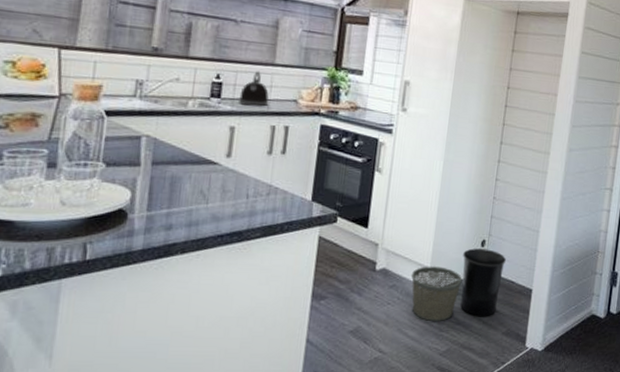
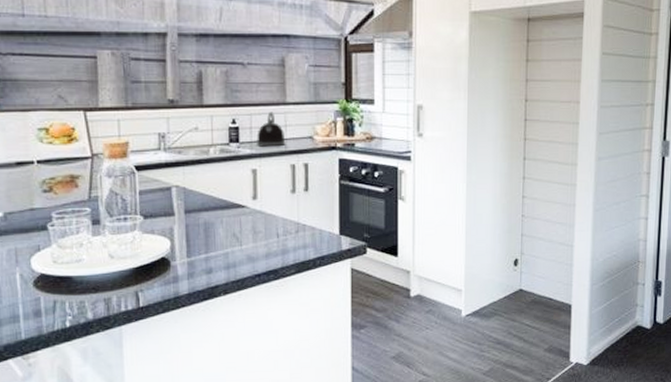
basket: present [411,266,463,321] -> none [446,289,498,342]
waste bin: present [460,248,506,317] -> none [496,268,541,336]

